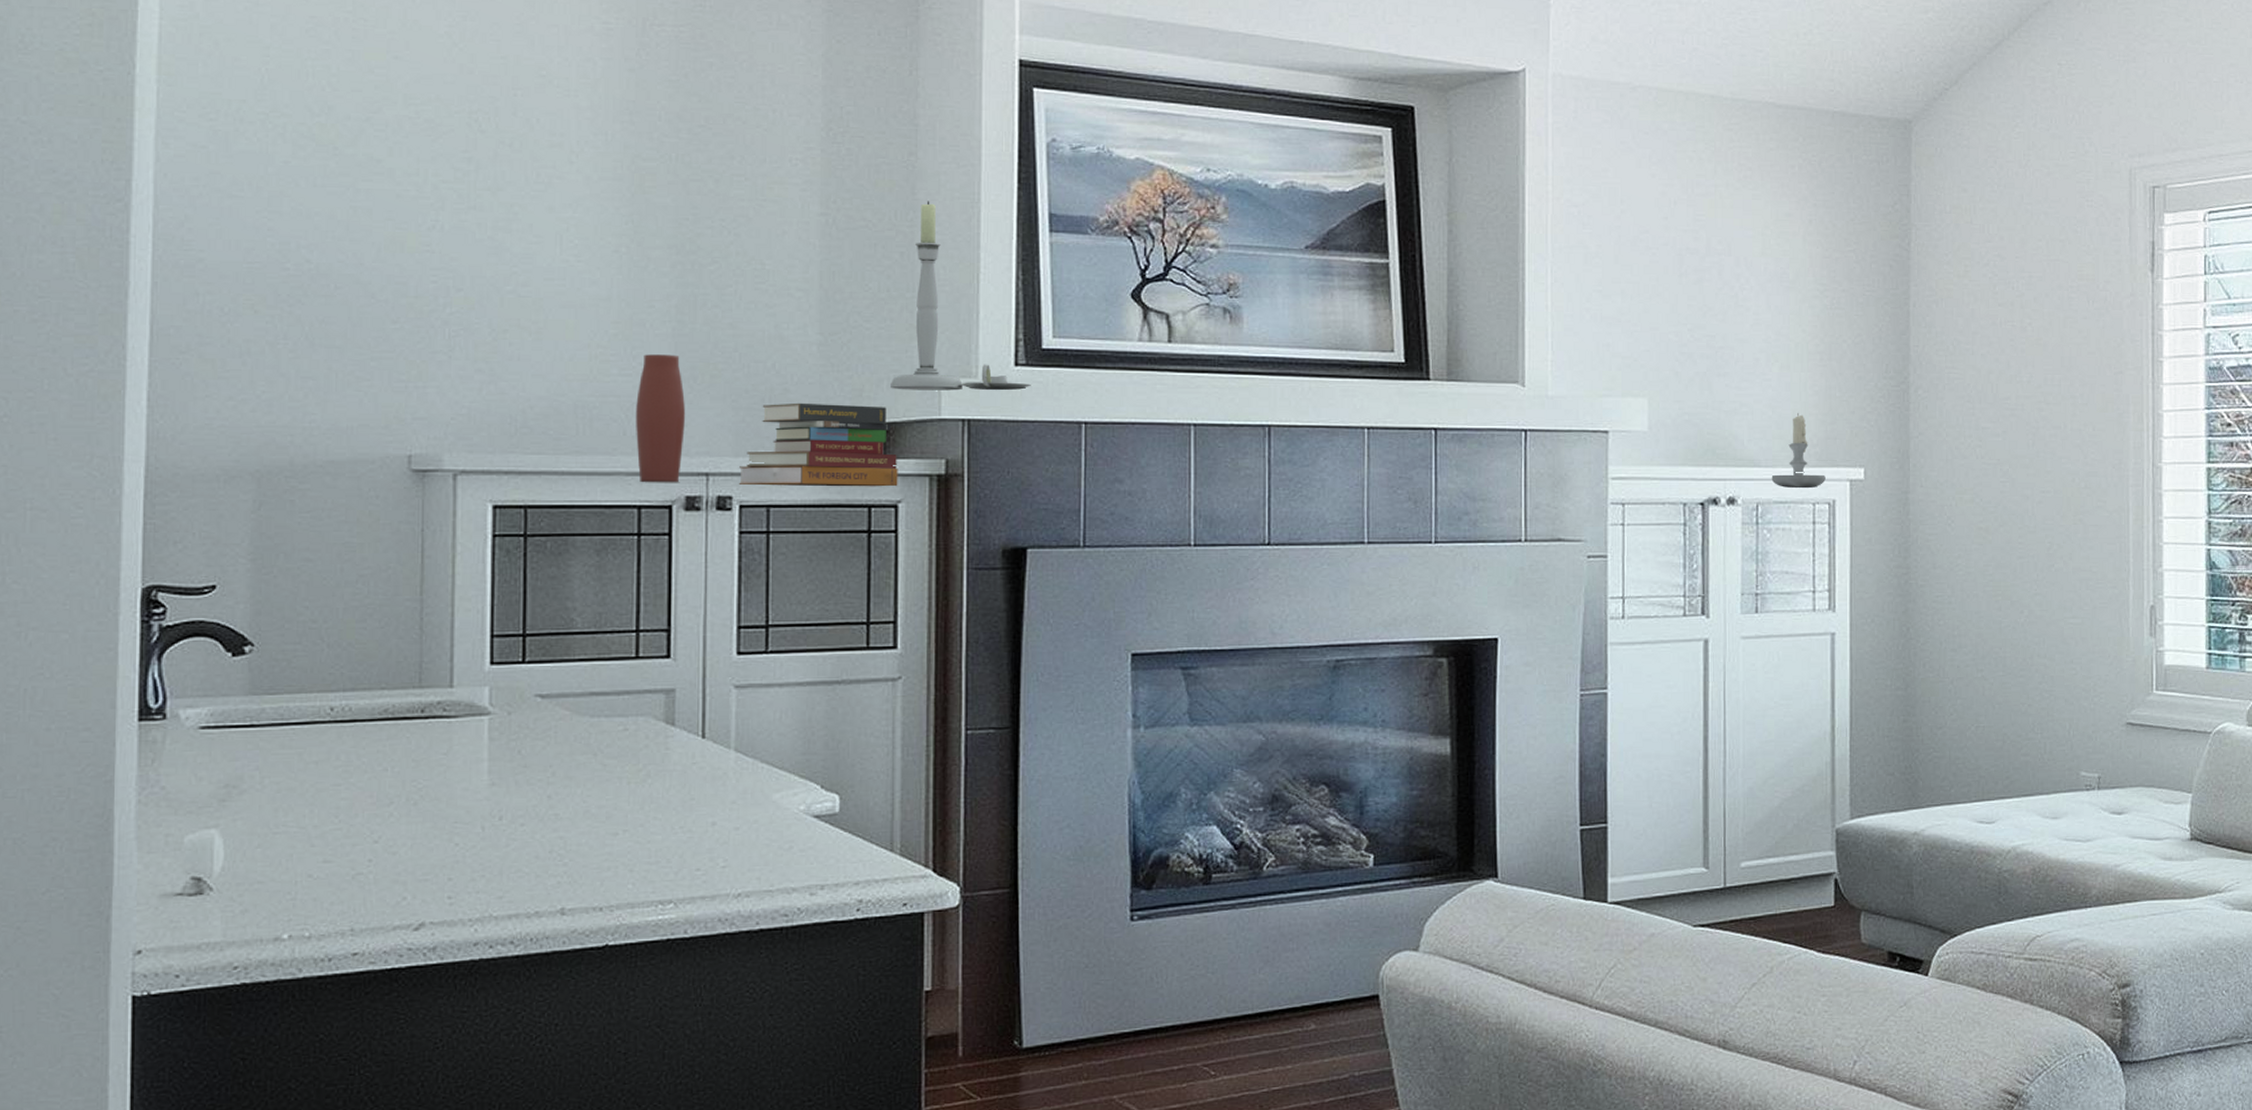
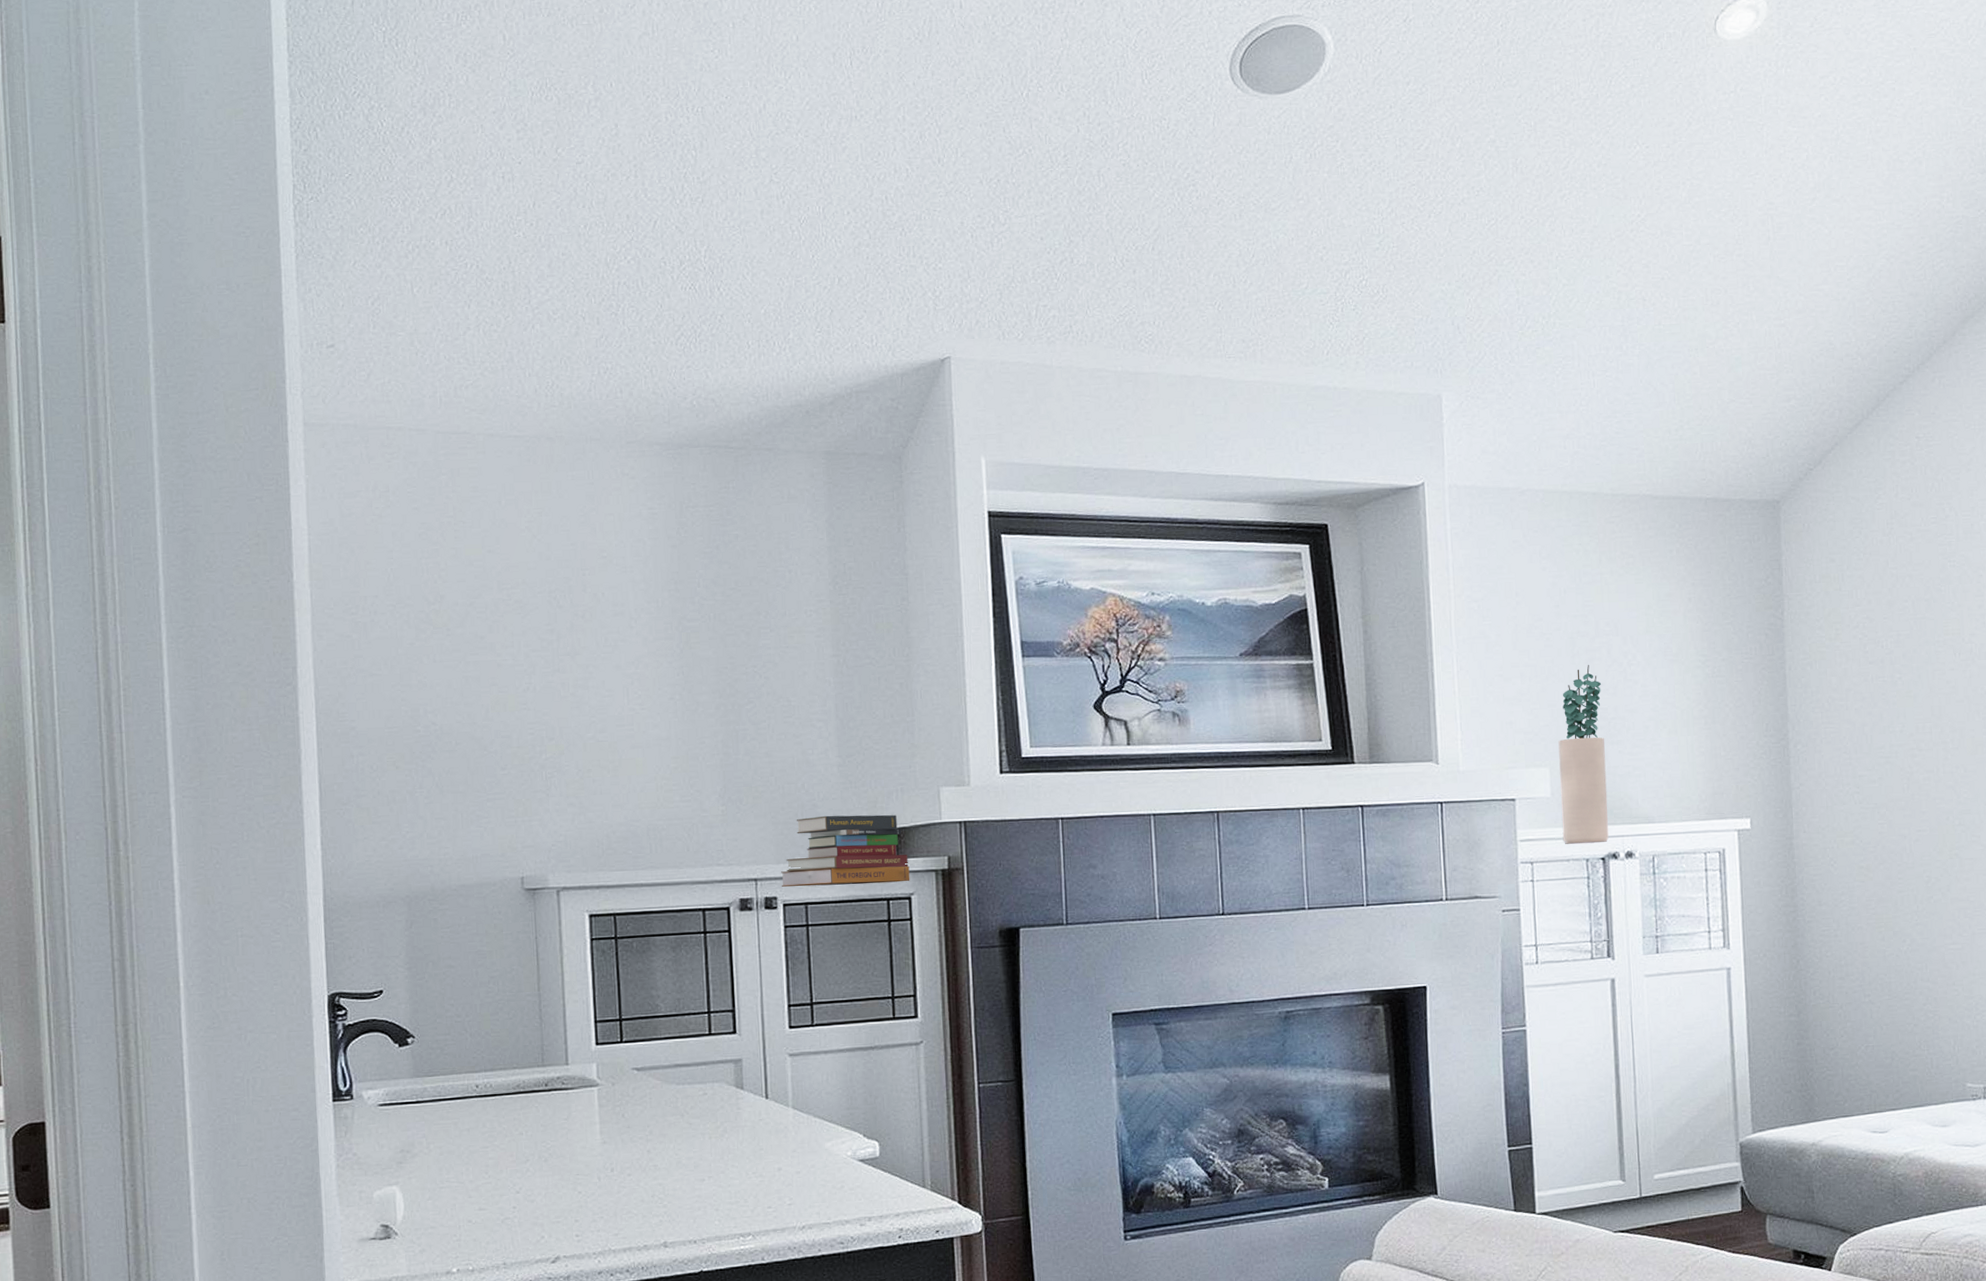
vase: present [635,354,686,483] -> none [695,781,736,890]
candlestick: present [891,201,1031,391] -> none [899,638,1015,800]
vase: none [1658,286,1711,486] -> present [1558,665,1609,845]
candle: present [1771,413,1826,489] -> none [1665,773,1715,841]

